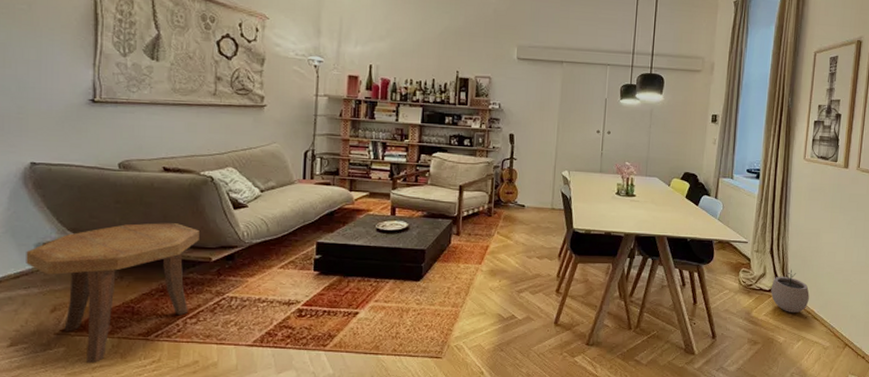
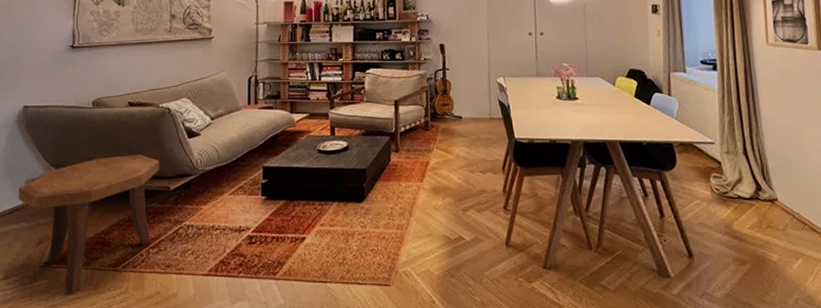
plant pot: present [771,269,809,313] -> none [751,172,802,224]

